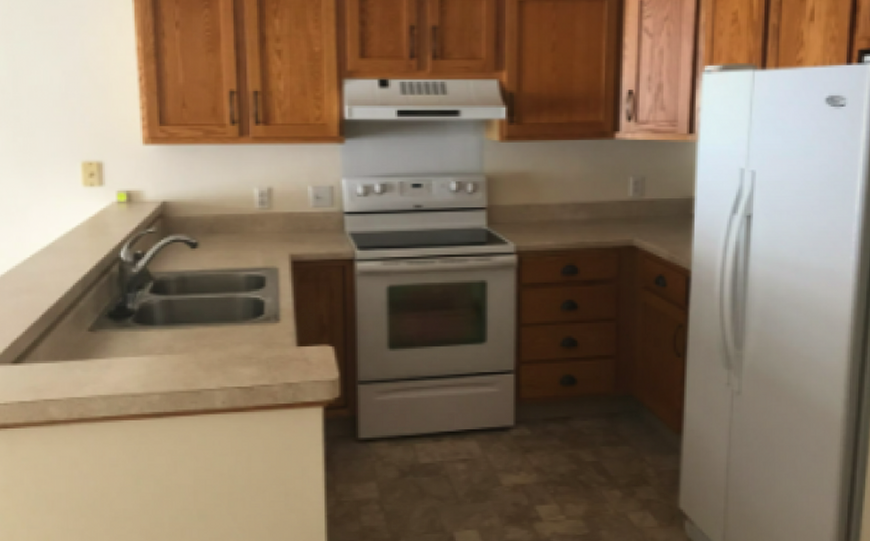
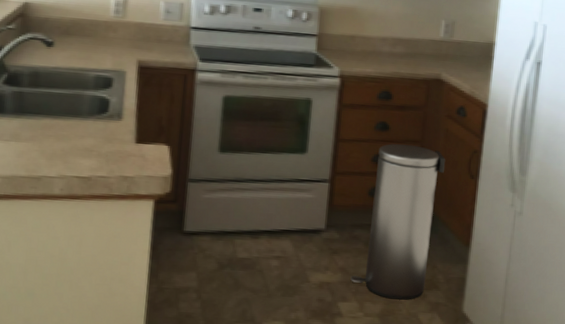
pedal bin: none [547,324,646,499] -> present [350,144,446,300]

